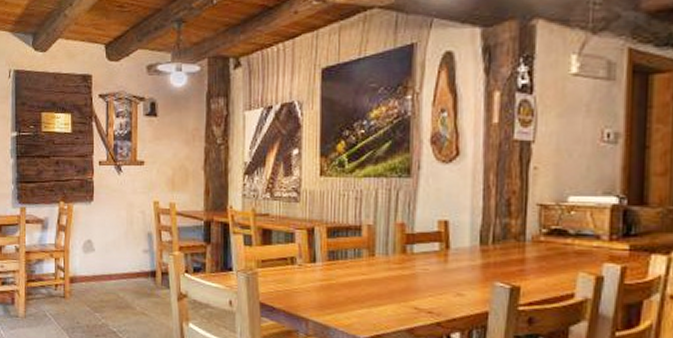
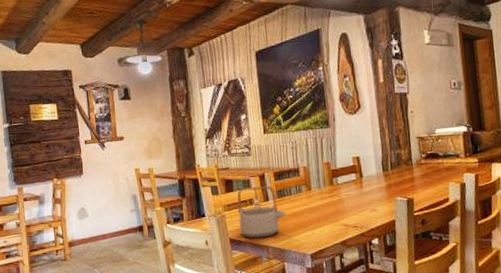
teapot: none [275,241,337,309] -> present [237,185,287,239]

